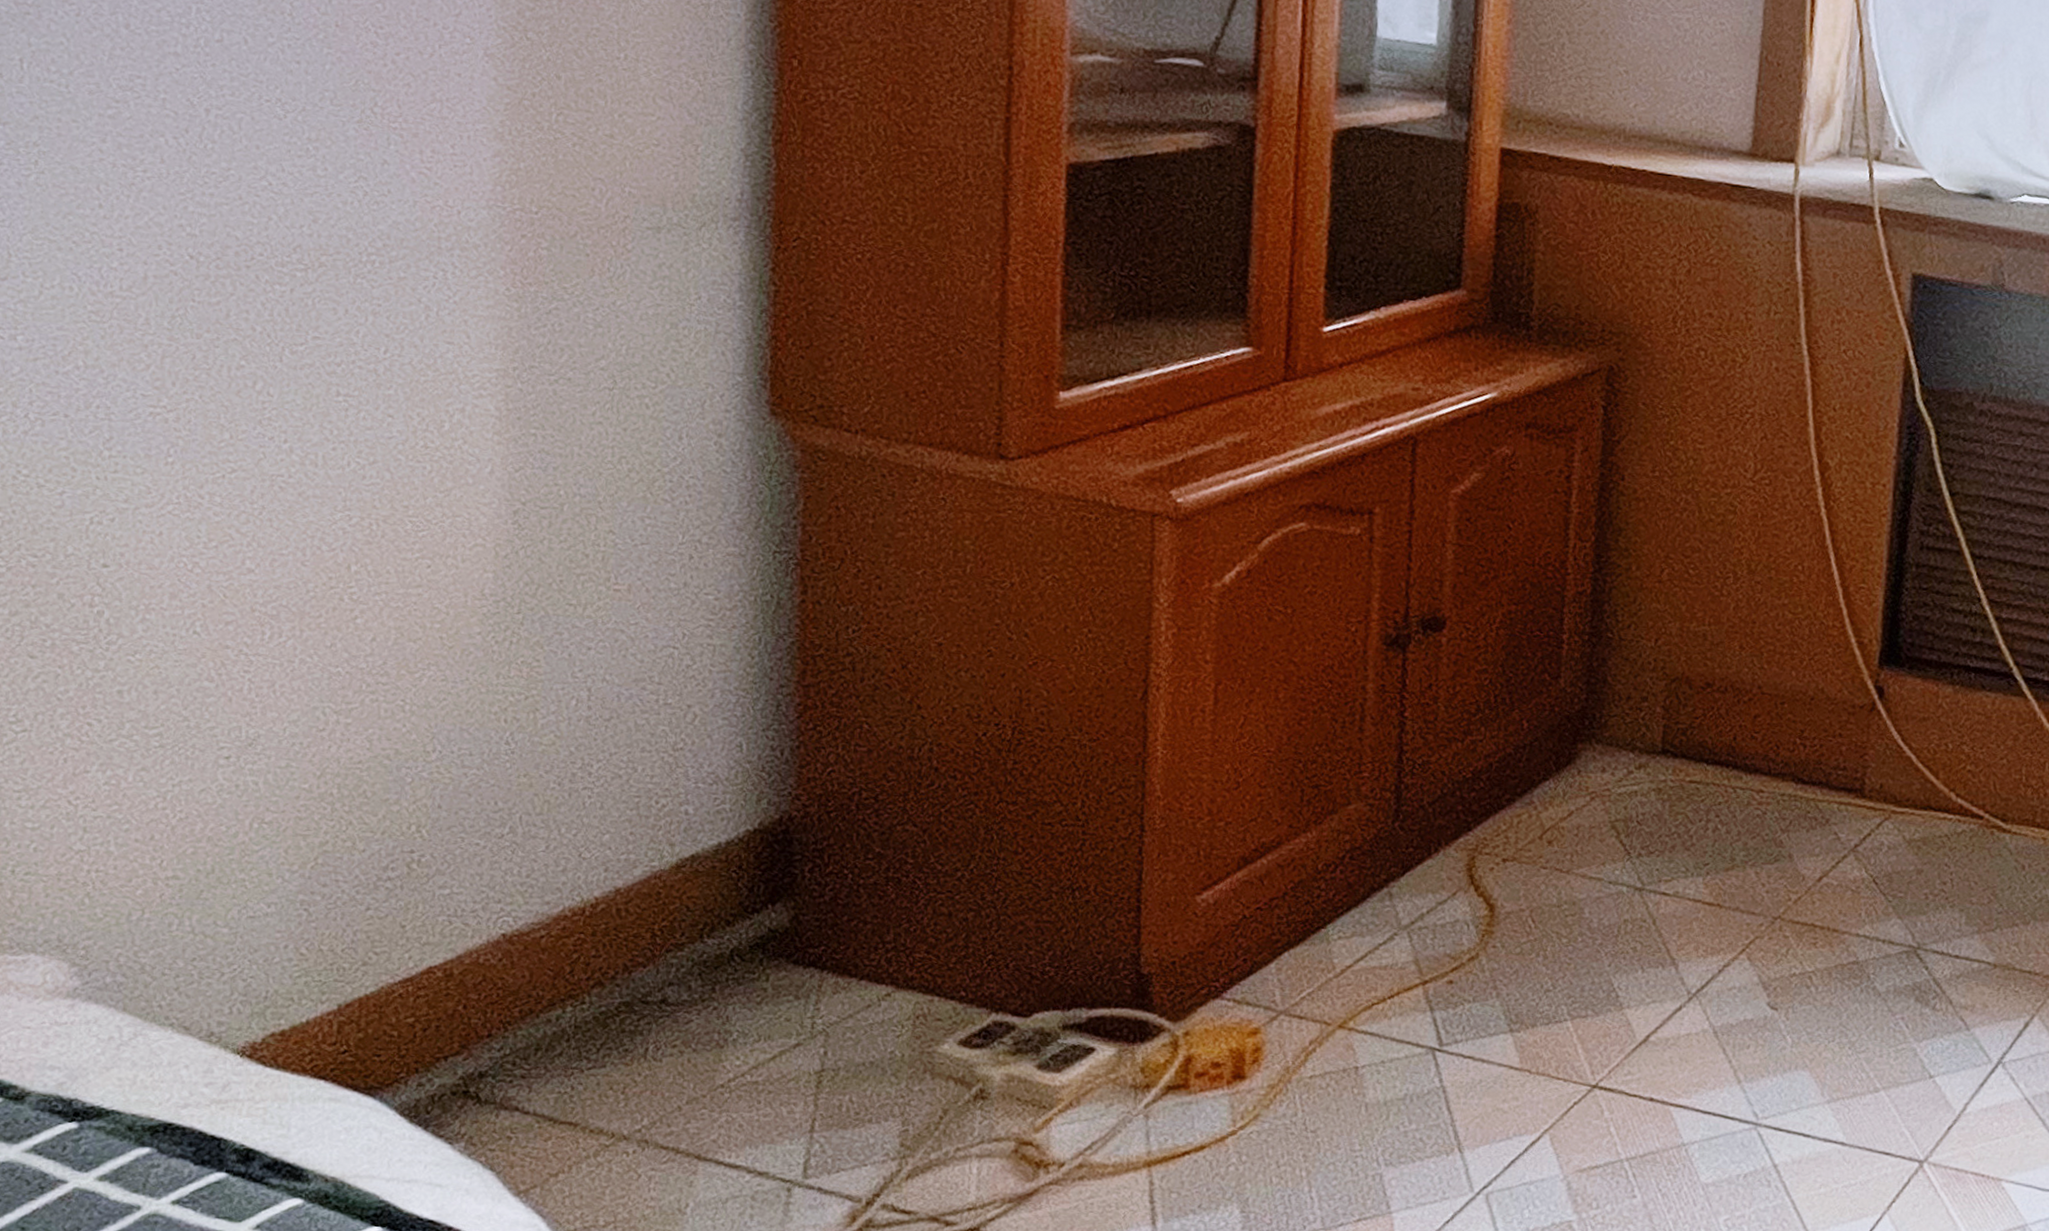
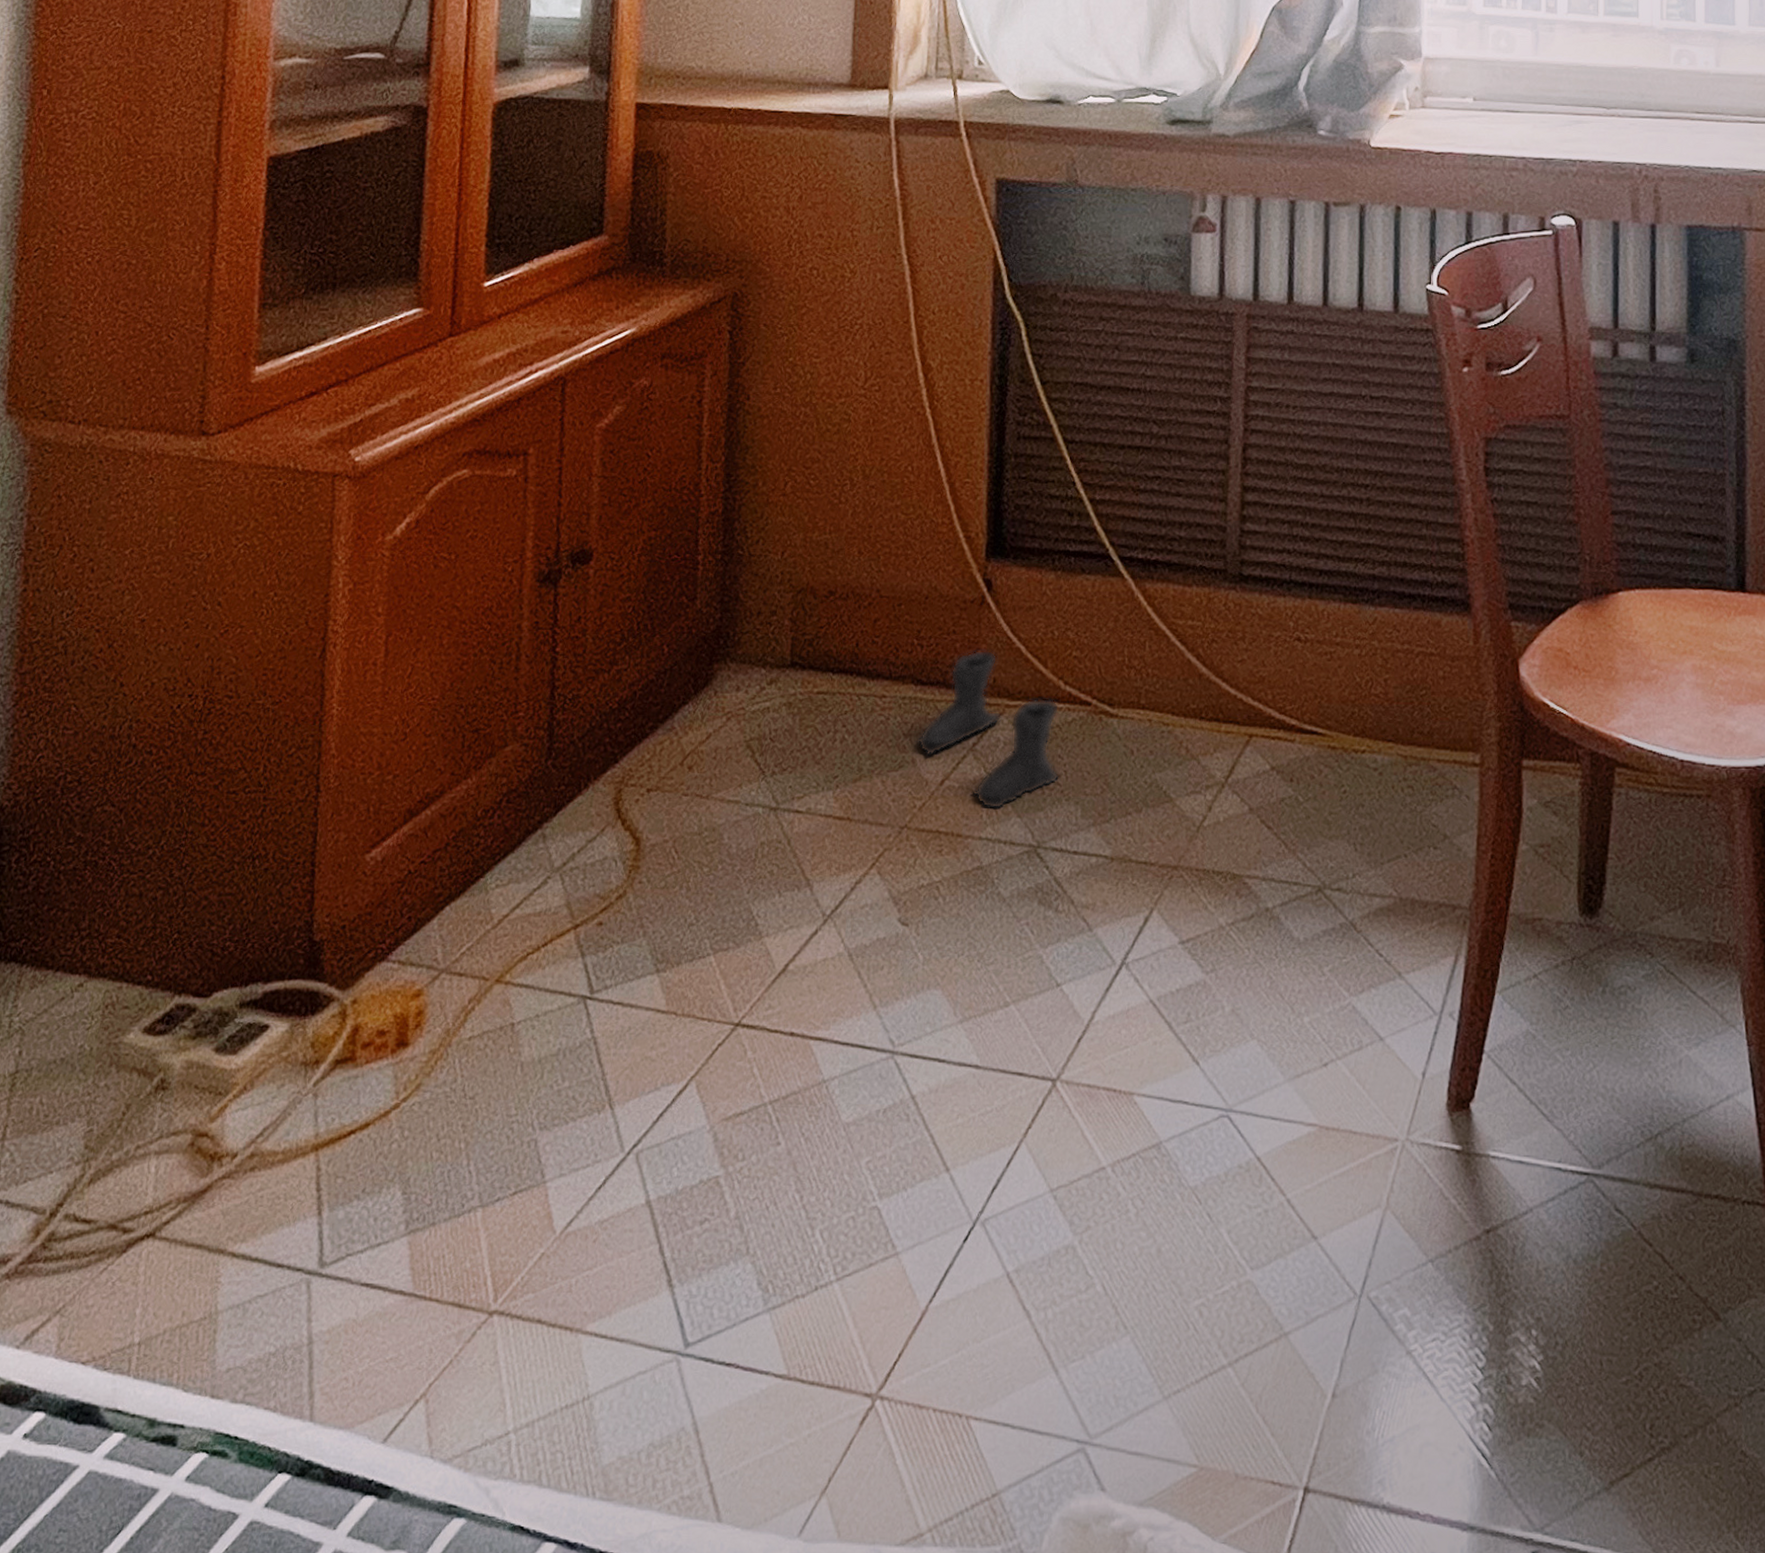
boots: none [1793,755,1949,910] -> present [915,650,1060,810]

